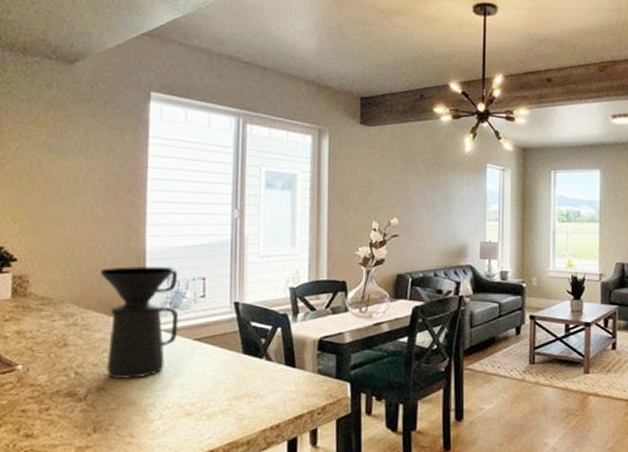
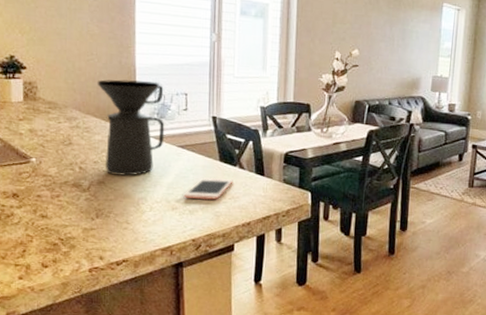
cell phone: none [200,373,259,401] -> present [183,177,233,200]

